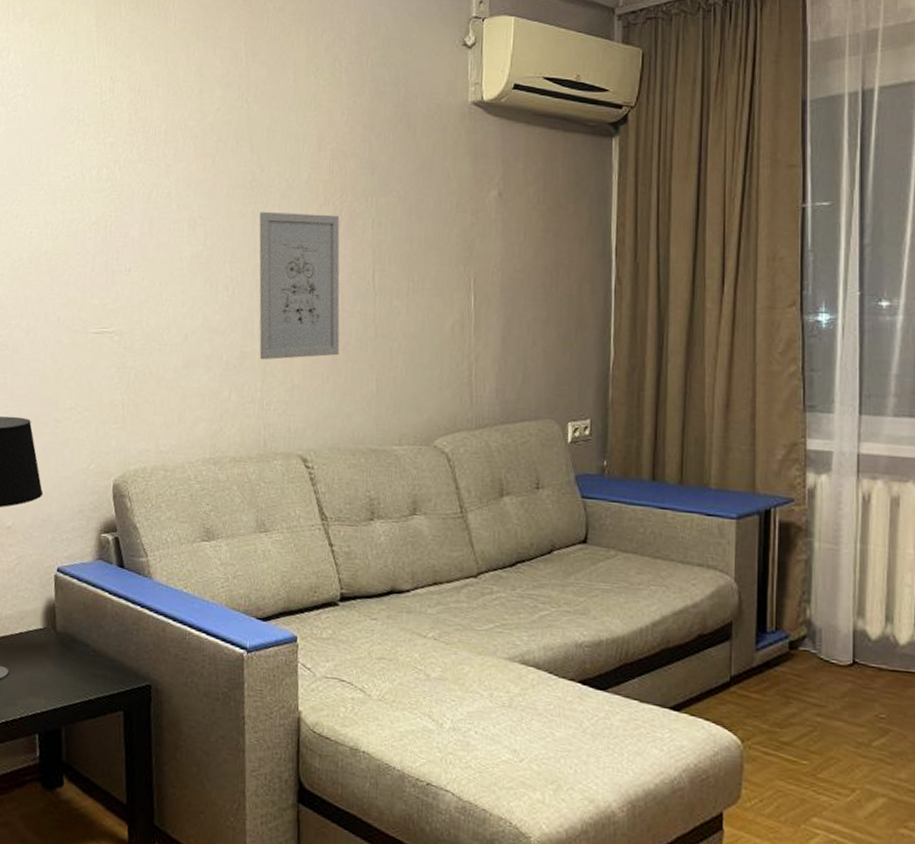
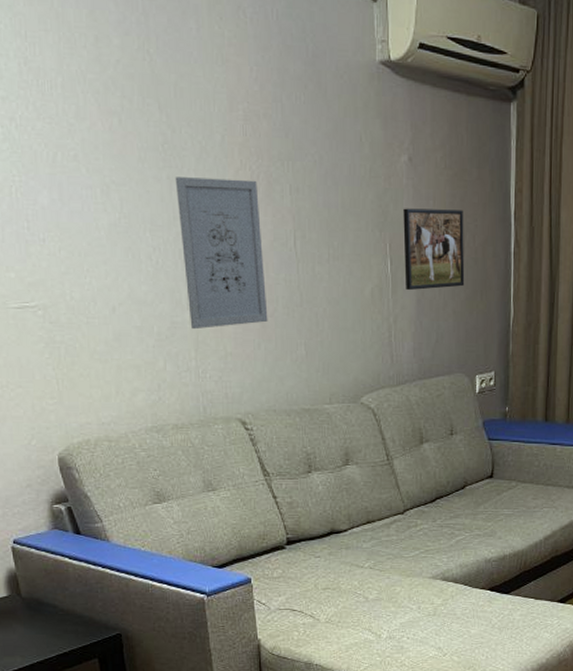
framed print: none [489,243,558,328] -> present [403,208,465,291]

